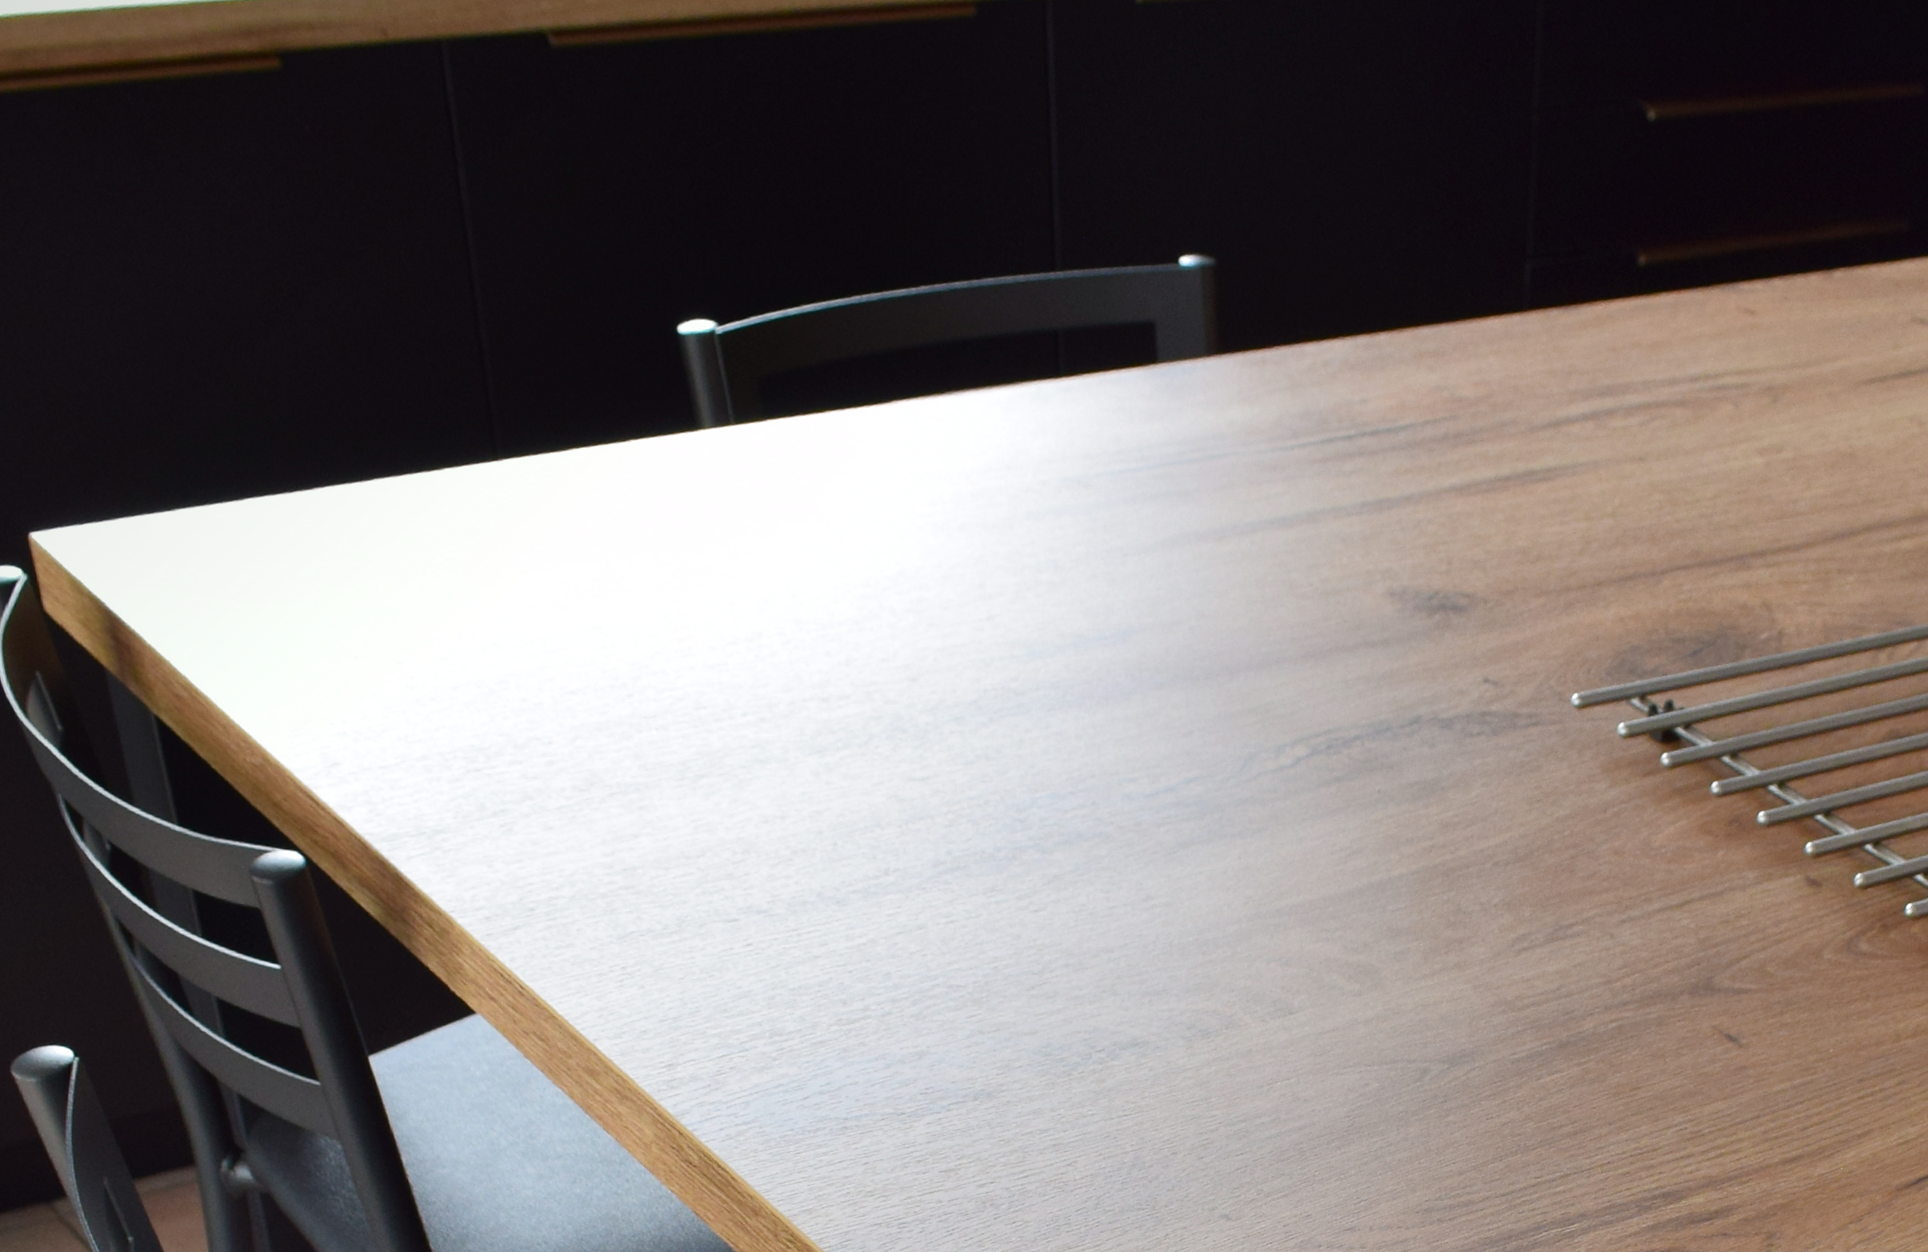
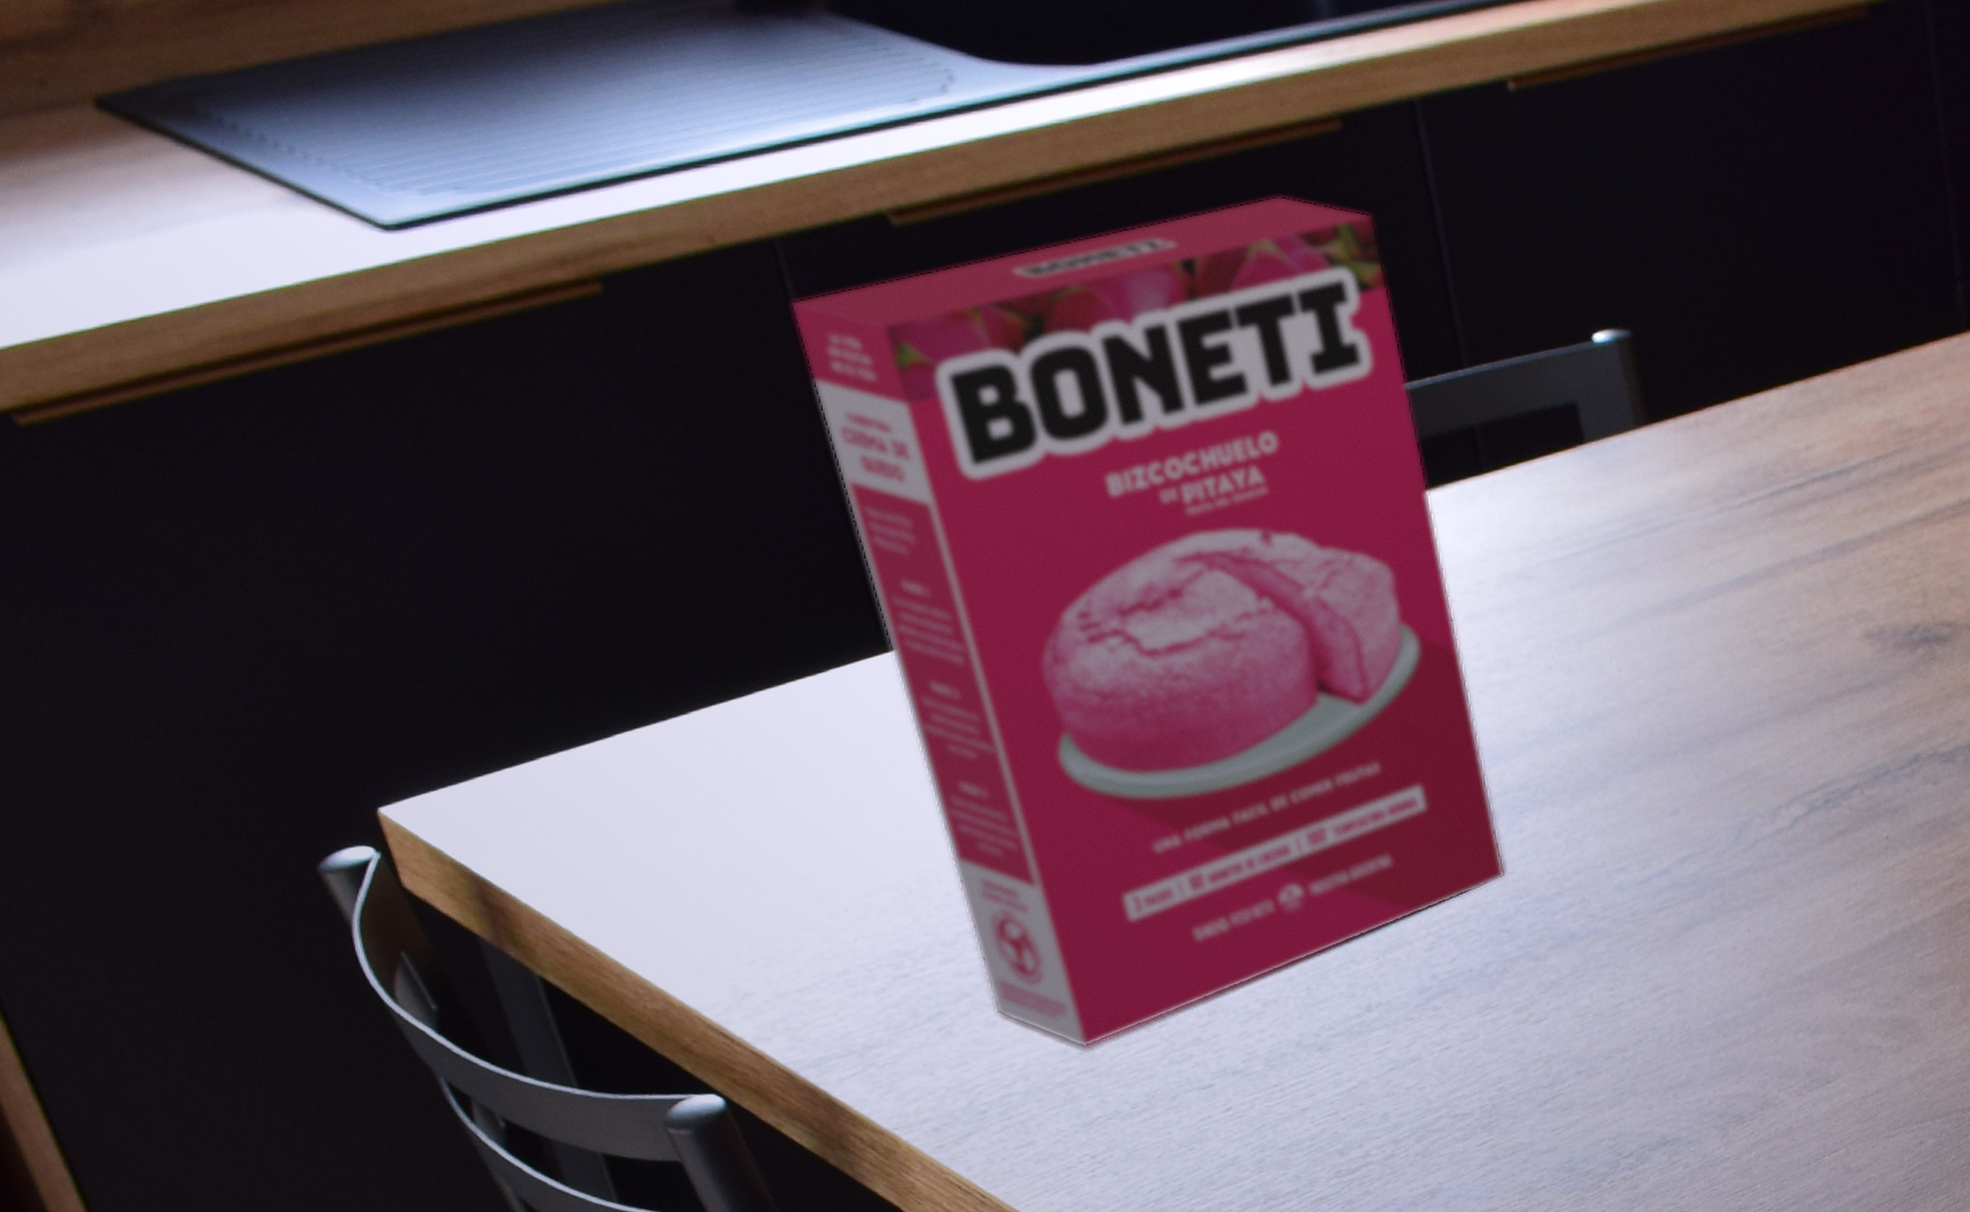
cereal box: none [449,72,1028,866] -> present [790,196,1507,1049]

